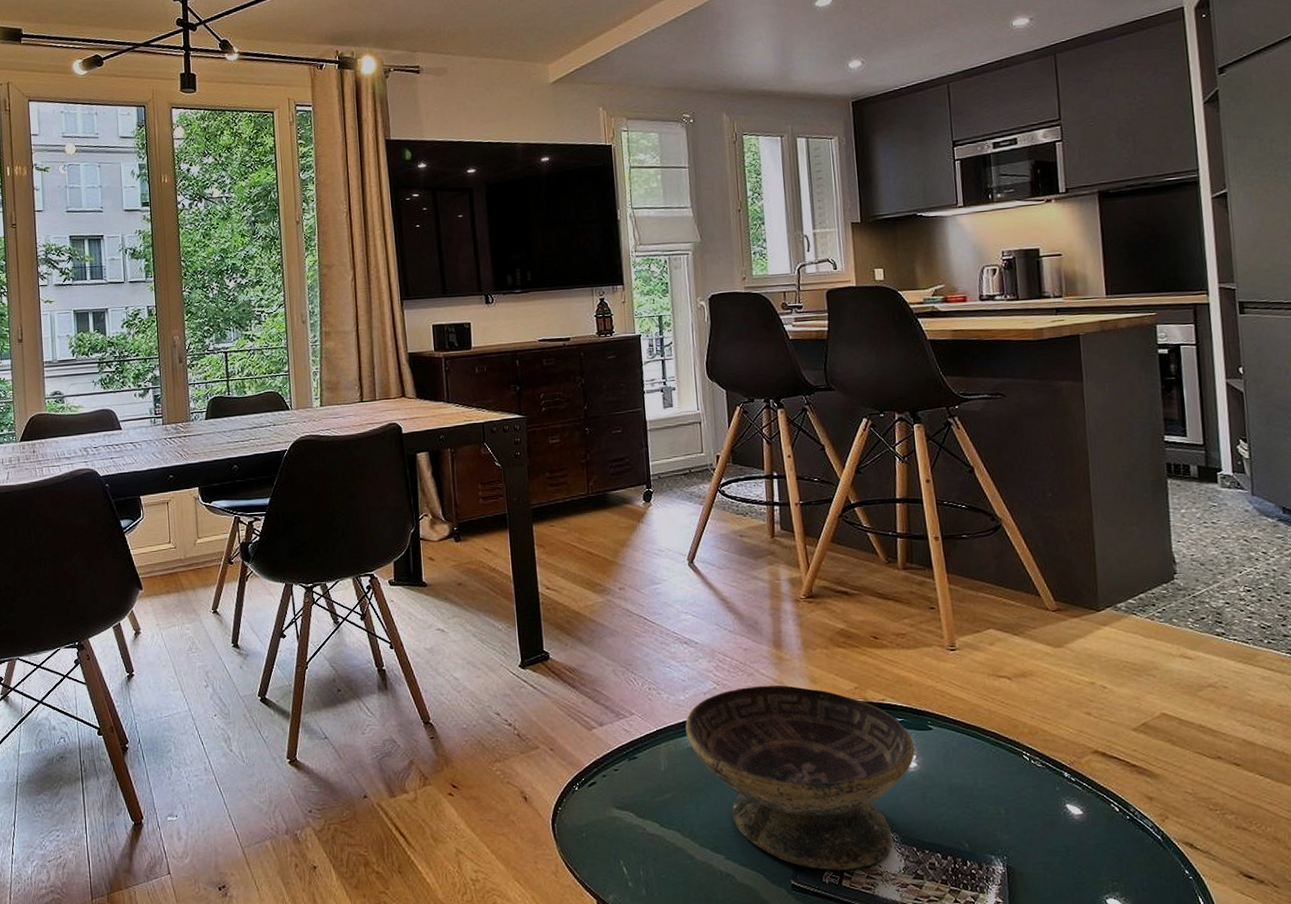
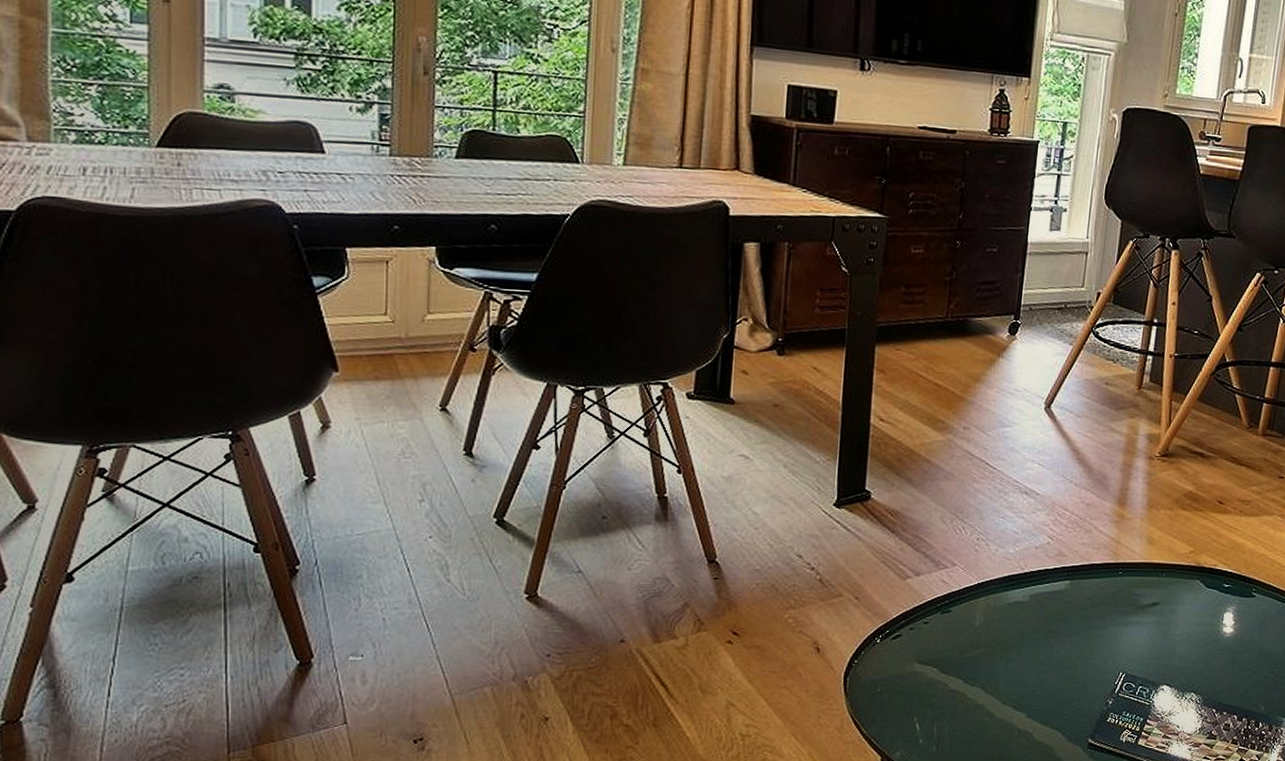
decorative bowl: present [685,684,915,871] -> none [1009,543,1236,731]

